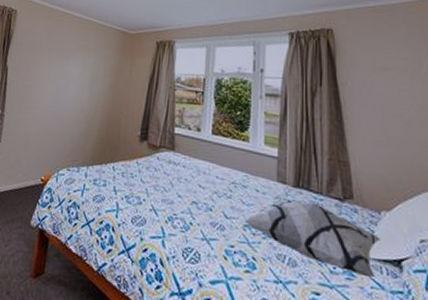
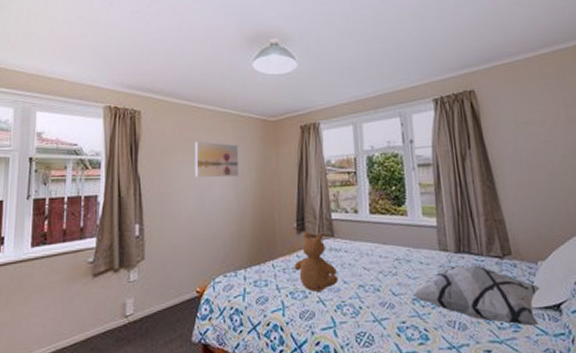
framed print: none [55,43,98,81] -> present [195,141,240,178]
teddy bear: none [132,141,174,201] -> present [294,232,339,292]

